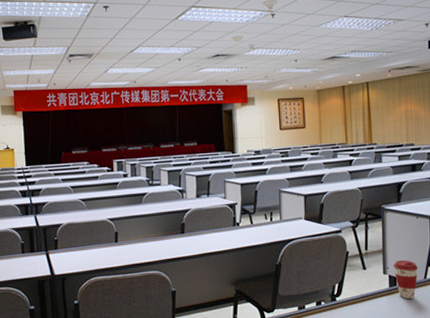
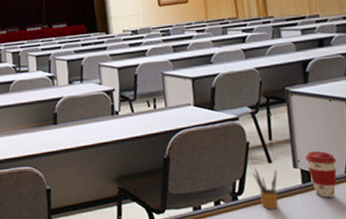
pencil box: none [349,274,370,309] -> present [252,168,279,209]

